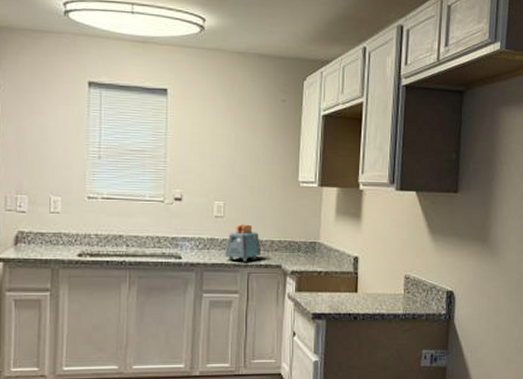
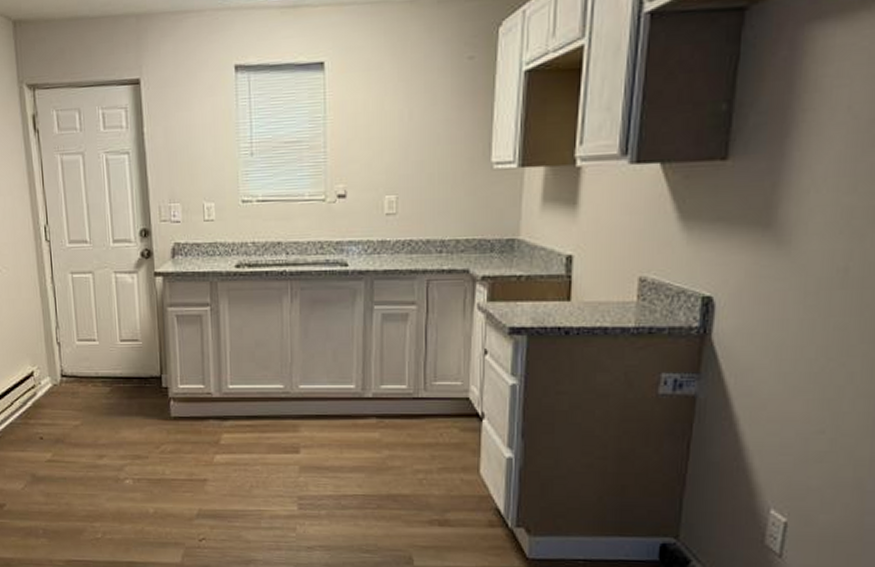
toaster: present [224,224,262,262] -> none [397,221,444,267]

